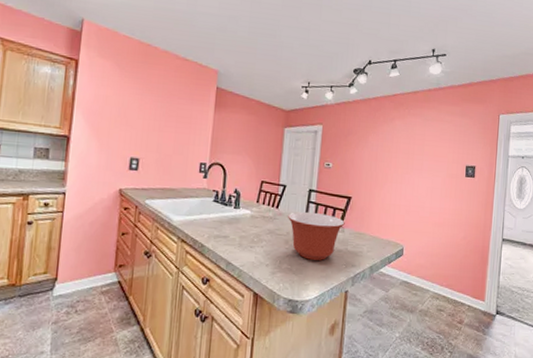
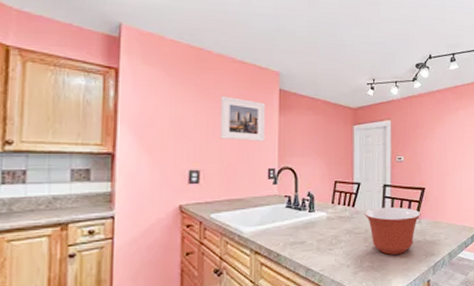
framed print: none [160,90,202,137] -> present [220,95,265,142]

